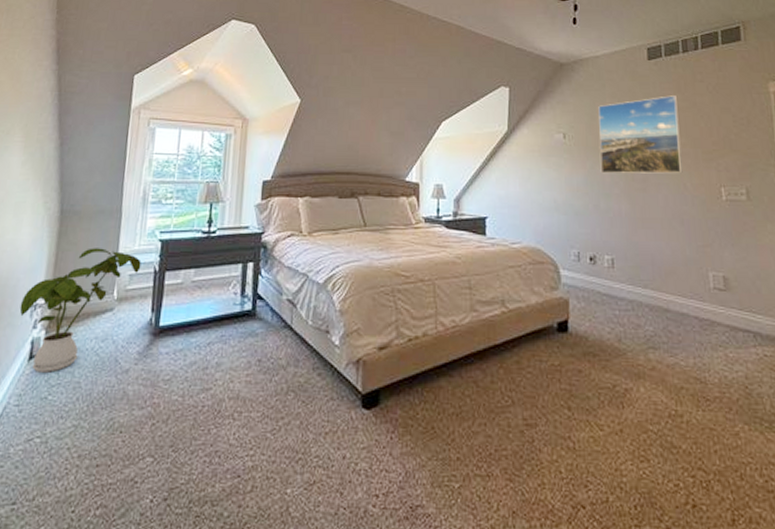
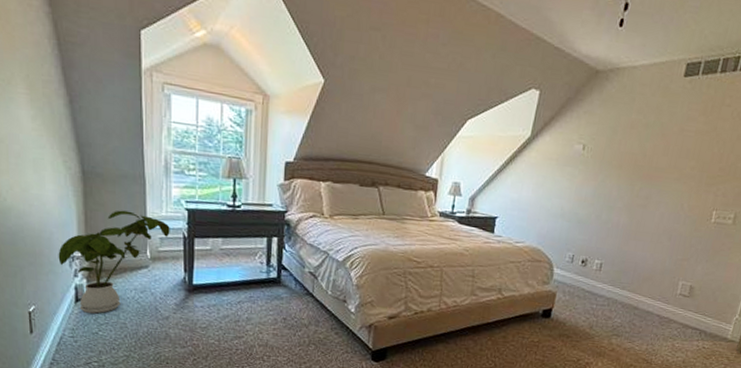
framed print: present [598,95,683,174] -> none [609,117,701,194]

